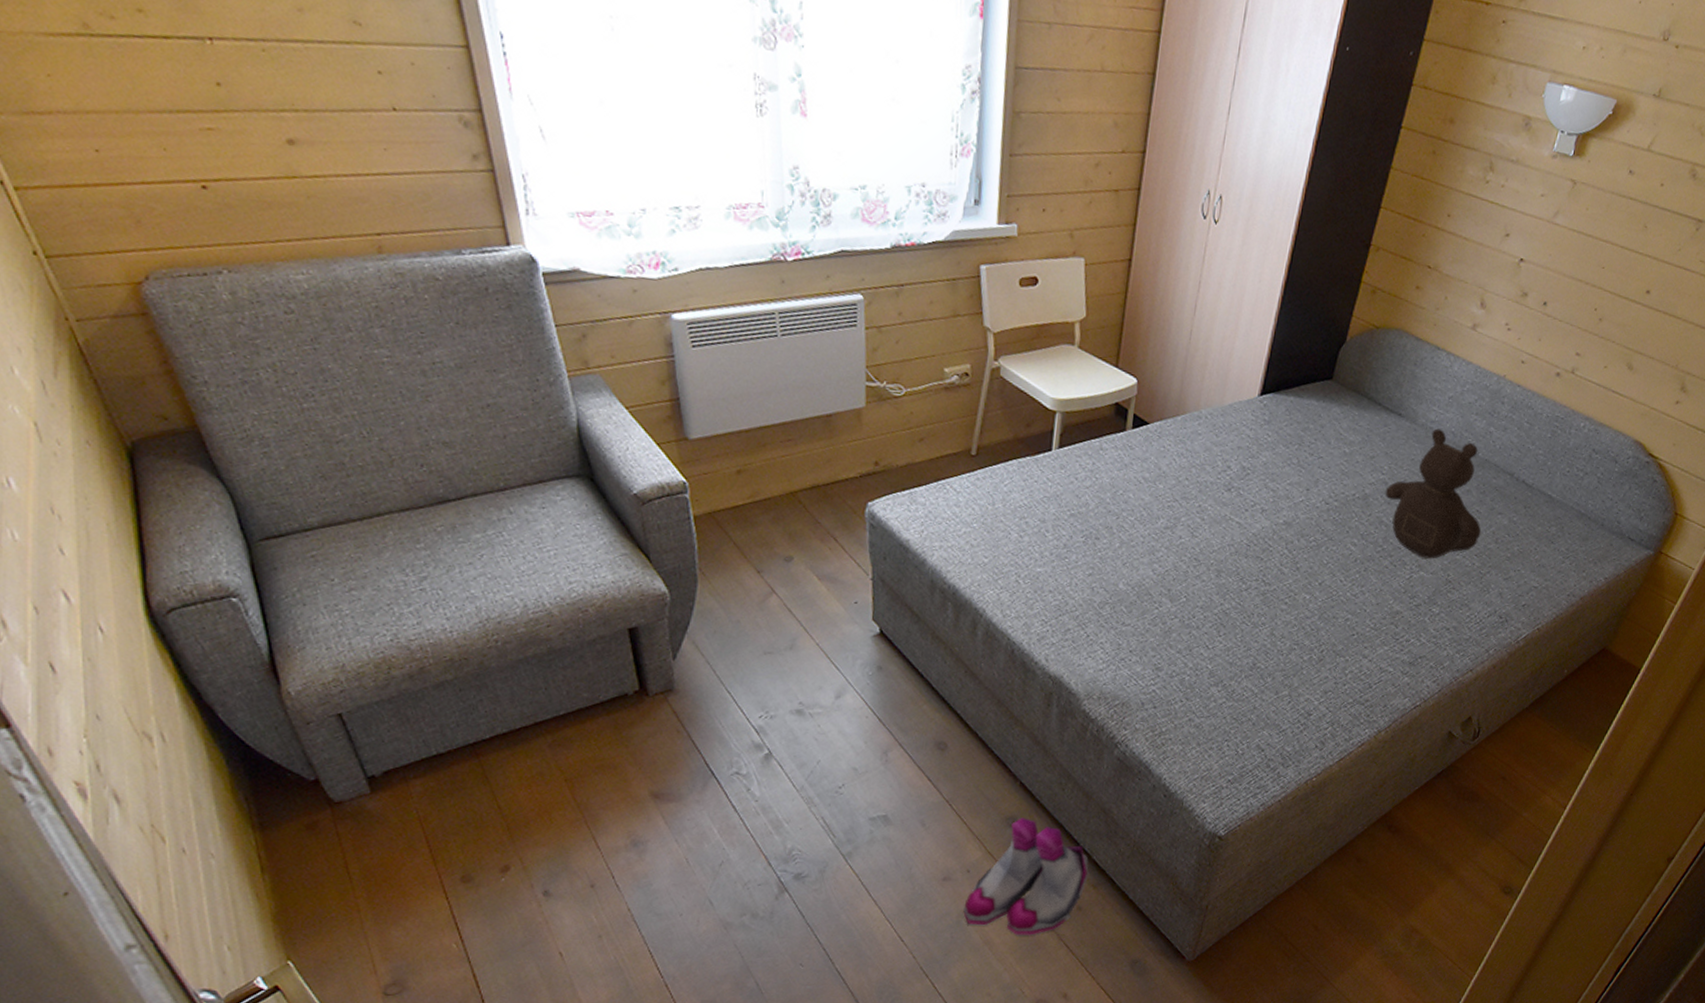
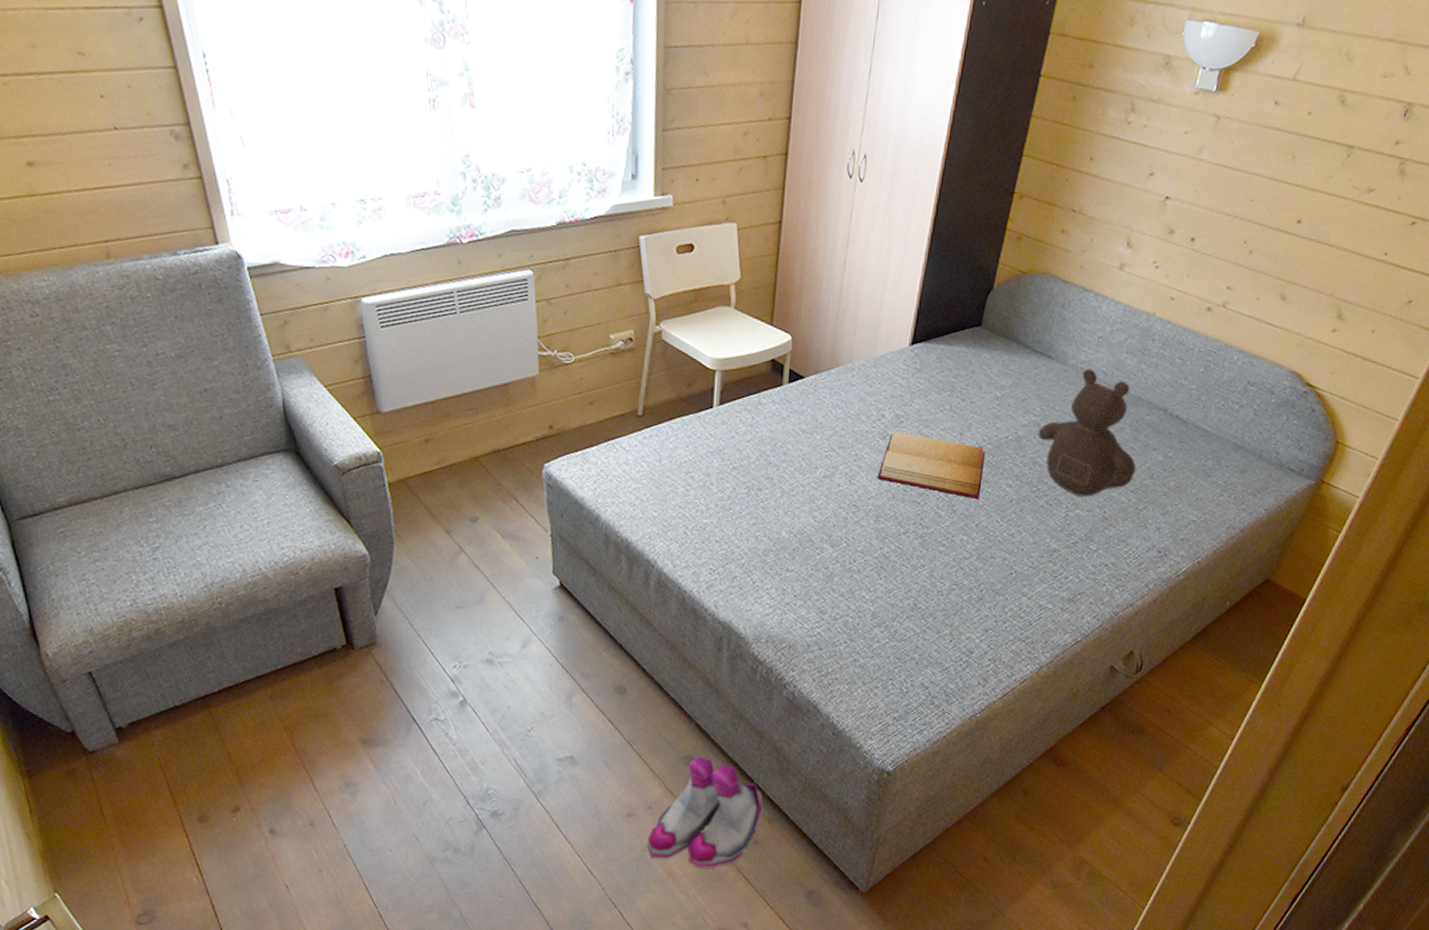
bible: none [1220,483,1331,557] -> present [877,430,985,499]

